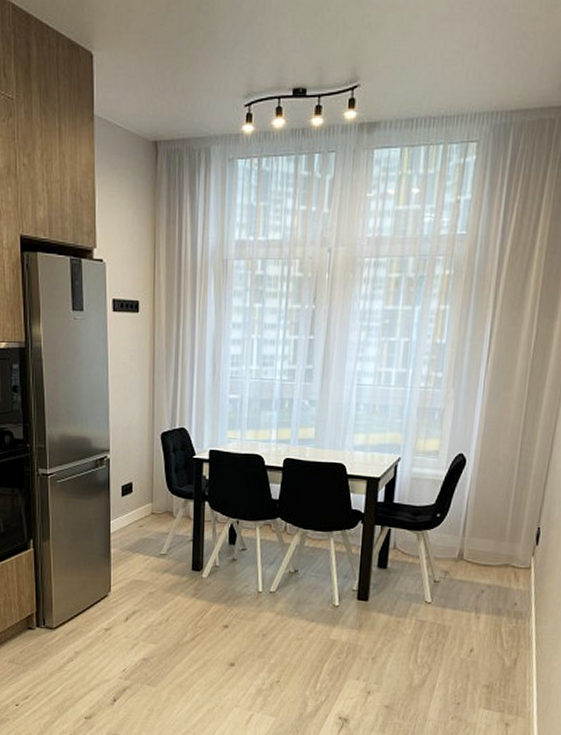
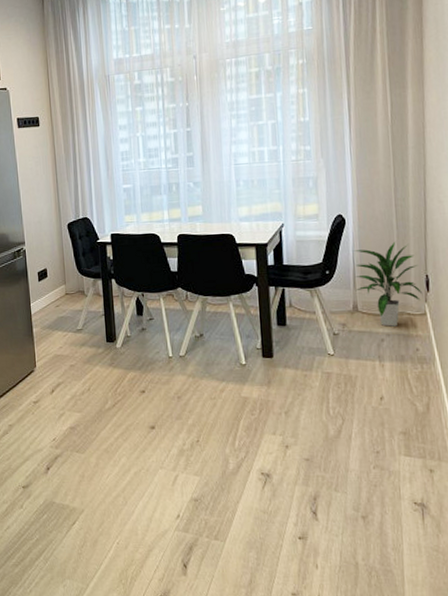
indoor plant: none [464,488,532,578] -> present [352,241,423,327]

